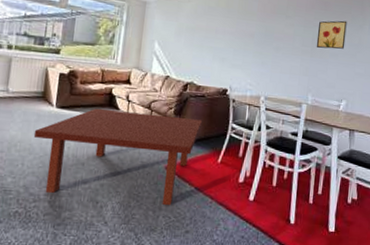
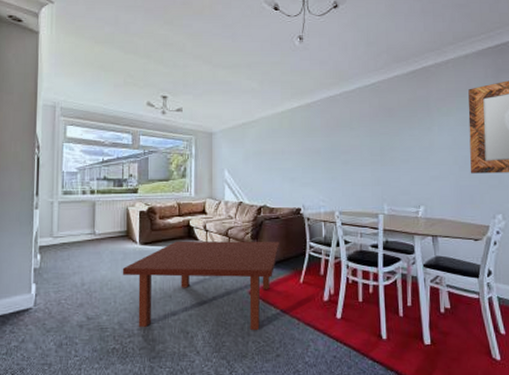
wall art: present [316,20,347,49] -> none [384,125,415,155]

